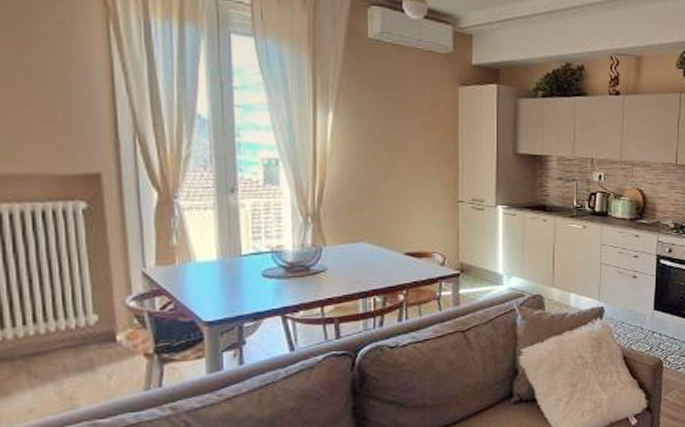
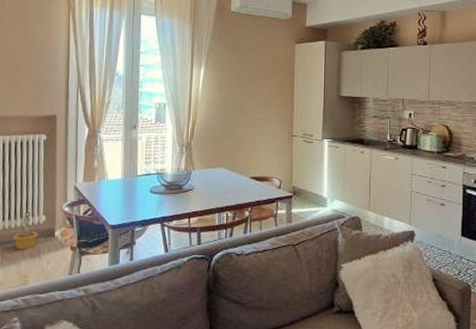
potted plant: none [44,311,89,362] -> present [13,212,39,249]

